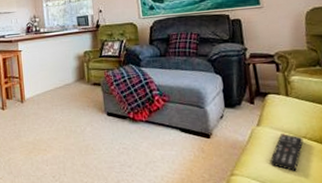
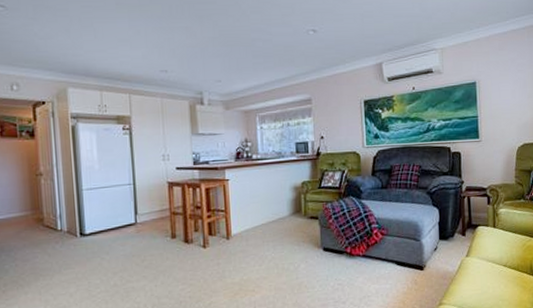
remote control: present [269,133,304,171] -> none [474,263,504,297]

